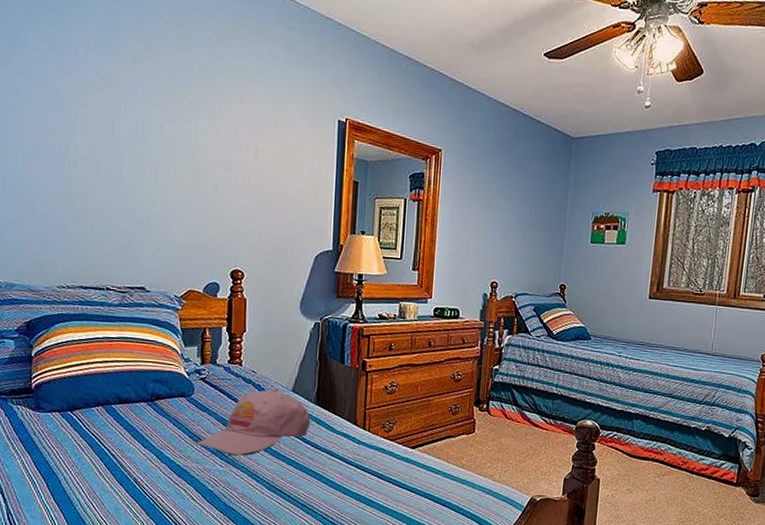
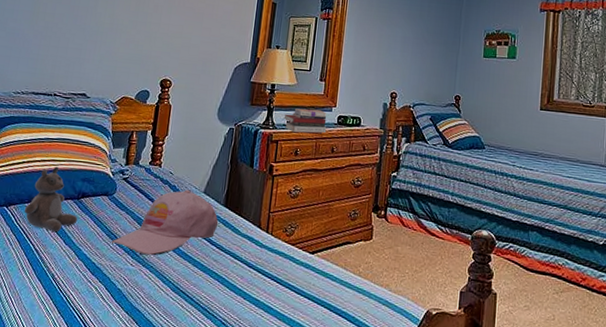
stuffed animal: none [92,367,155,436] -> present [24,166,78,233]
books: none [374,300,423,328] -> present [283,108,327,135]

